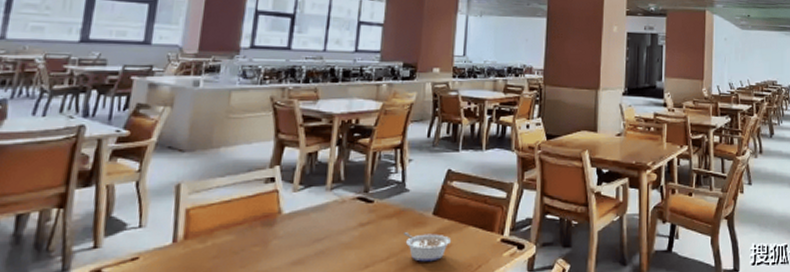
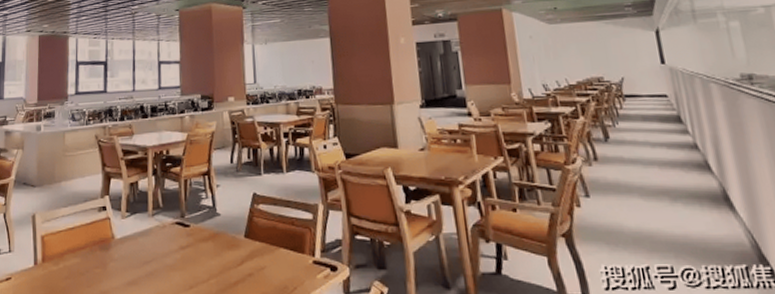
legume: present [404,232,451,262] -> none [220,255,264,283]

